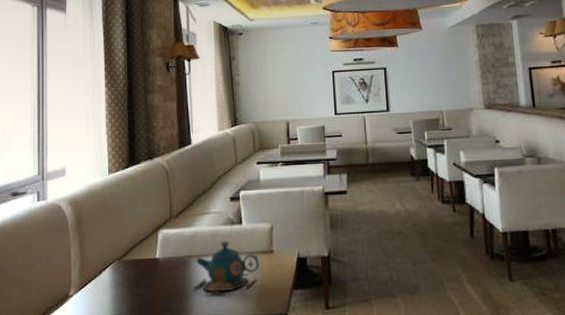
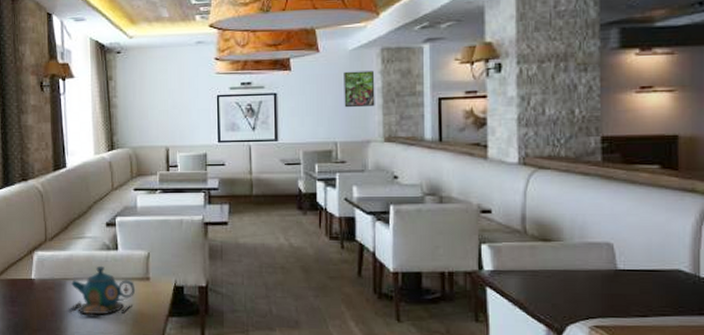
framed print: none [445,45,474,79] -> present [344,71,375,108]

